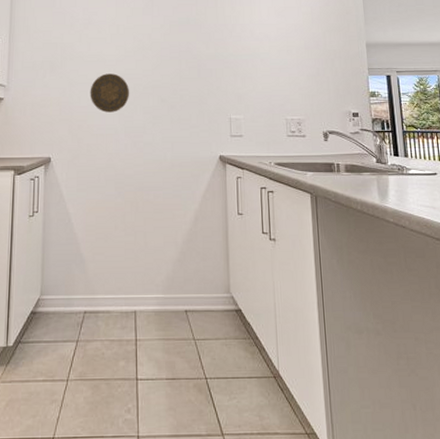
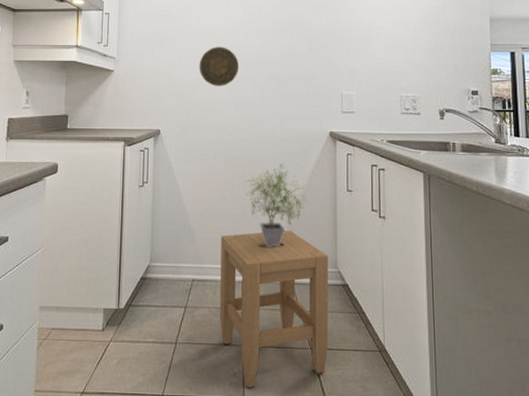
stool: none [113,255,224,425] -> present [220,229,329,389]
potted plant: none [138,189,201,274] -> present [246,164,309,247]

